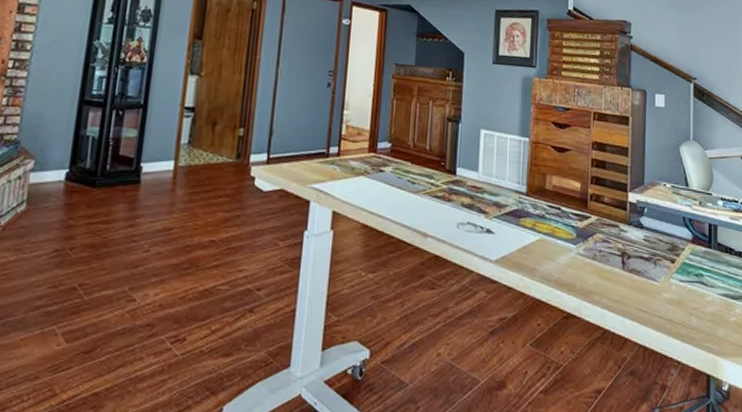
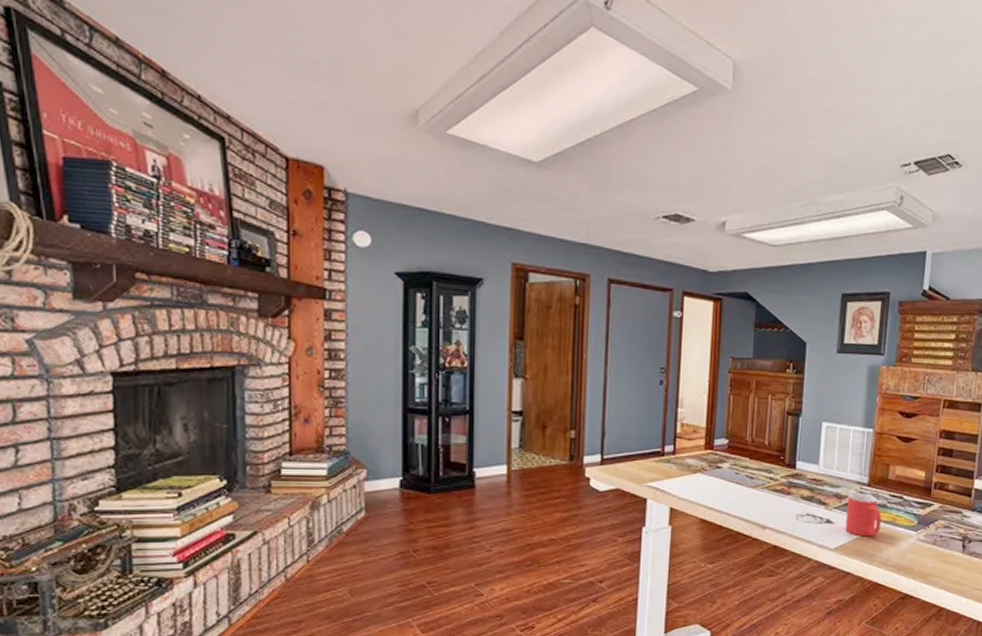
mug: none [506,202,541,249] -> present [845,493,882,537]

